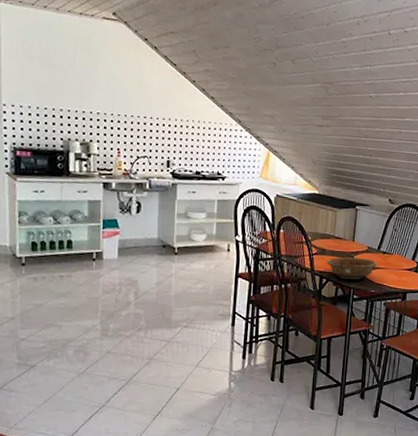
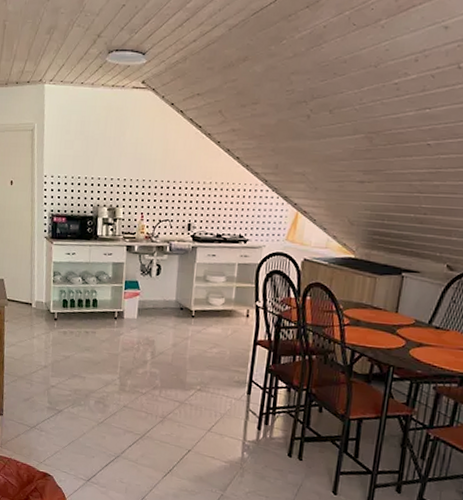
decorative bowl: present [327,257,378,279] -> none [361,330,428,357]

